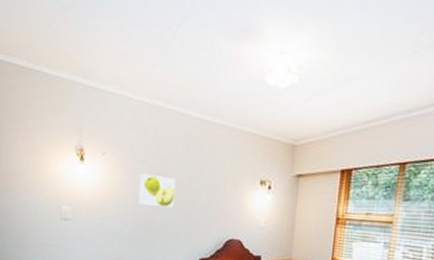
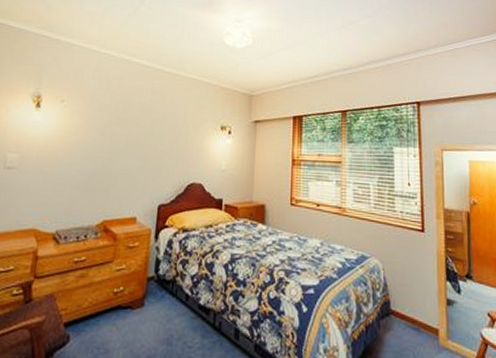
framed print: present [139,173,176,208] -> none [96,120,138,154]

